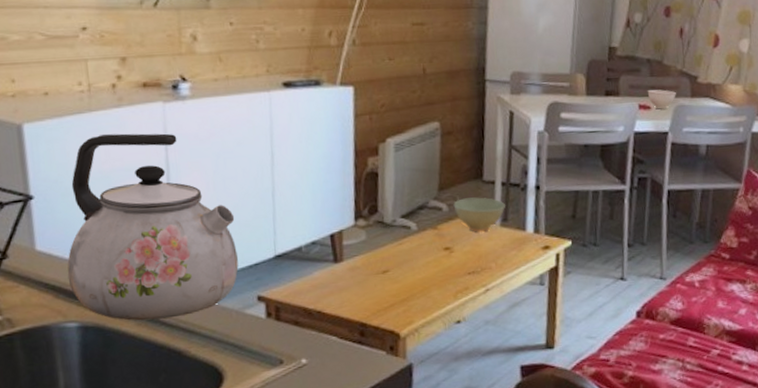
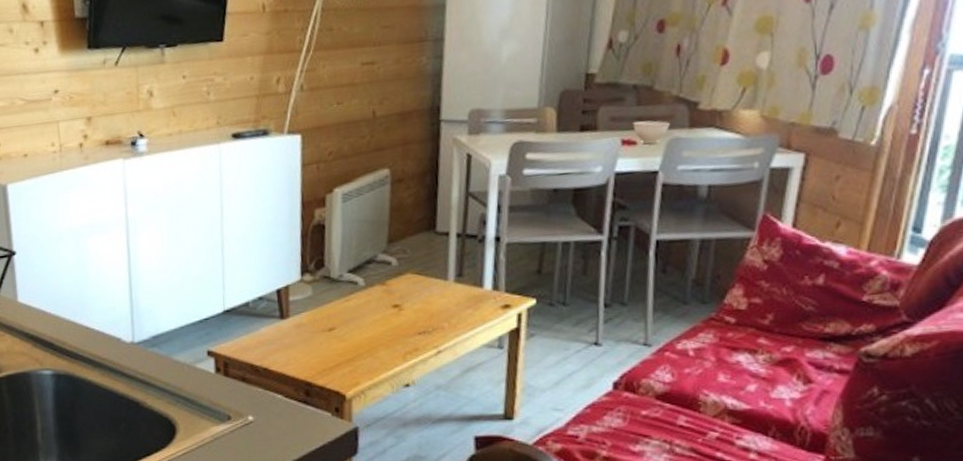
kettle: present [67,133,239,321] -> none [43,189,190,371]
bowl: present [453,197,506,233] -> none [403,250,462,290]

